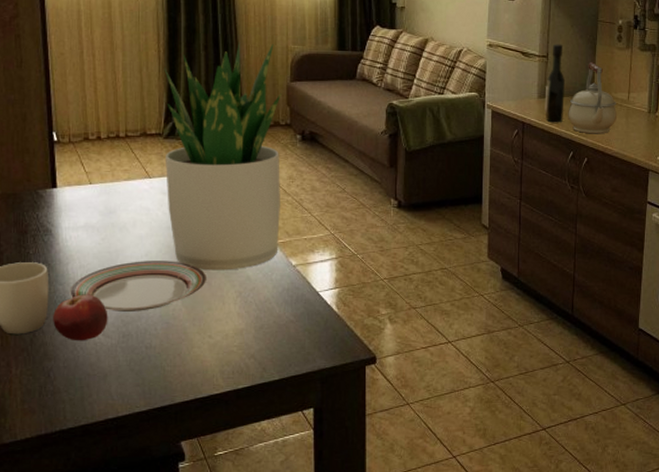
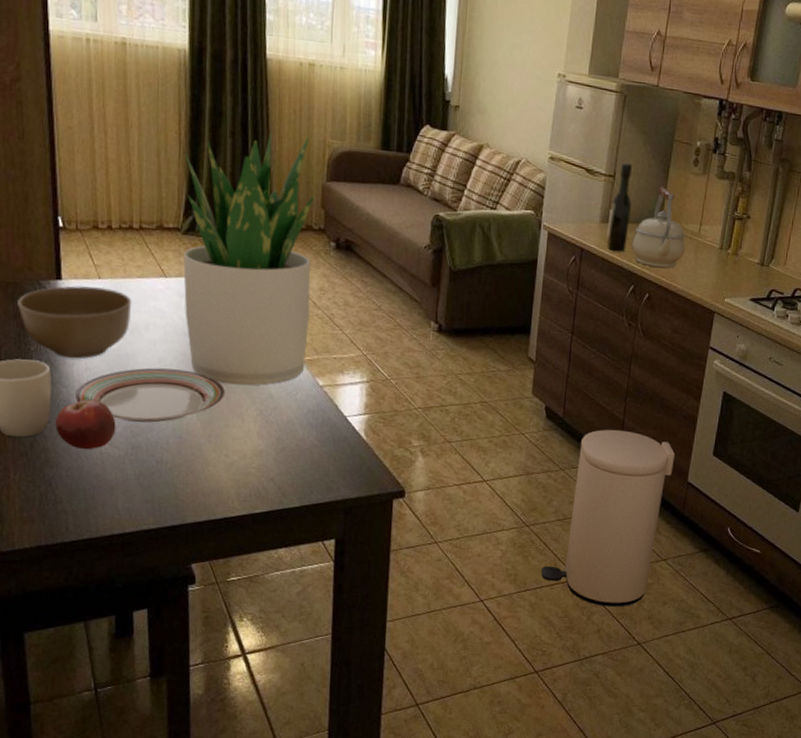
bowl: none [18,191,120,258] -> present [18,285,132,359]
pedal bin: none [508,284,624,454] -> present [540,429,675,607]

